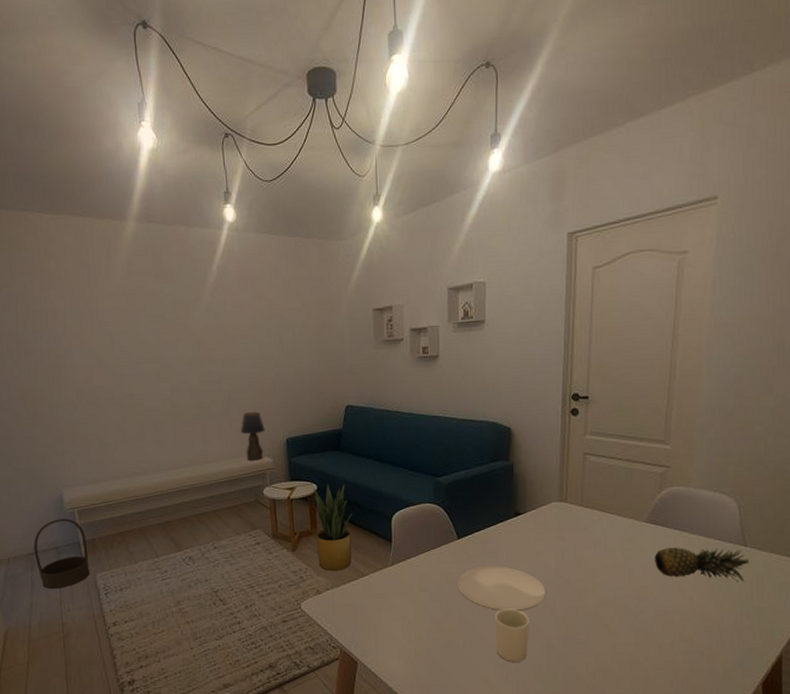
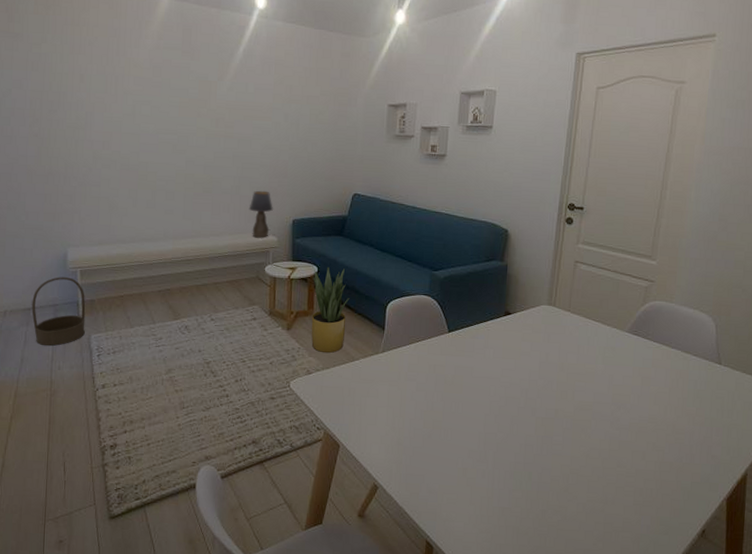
plate: present [458,565,546,611] -> none [444,361,528,408]
mug: present [495,609,529,662] -> none [476,404,510,458]
fruit: present [655,548,750,583] -> none [634,359,723,399]

